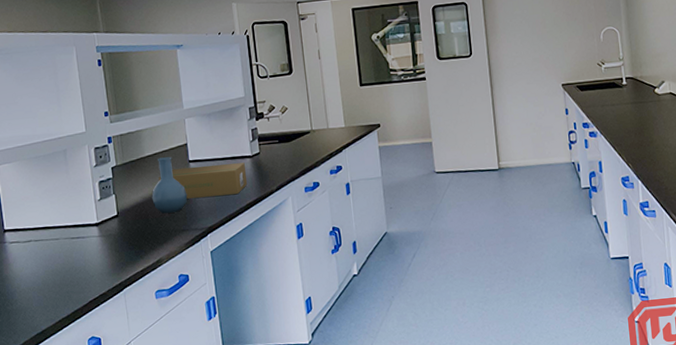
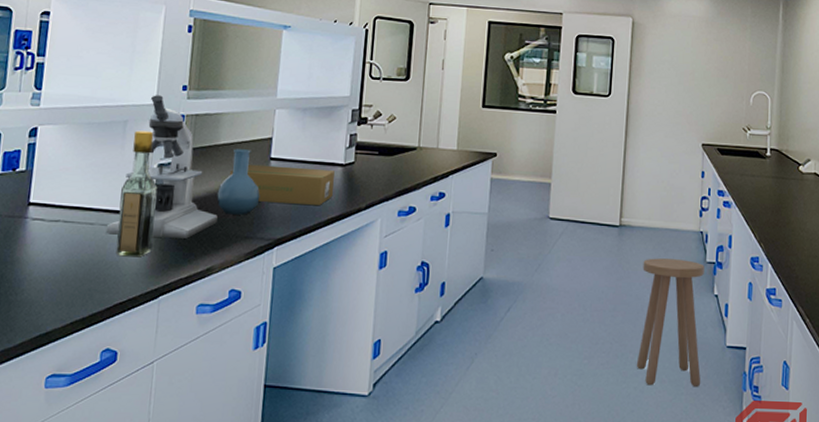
microscope: none [69,123,157,245] -> present [105,95,218,239]
bottle: none [73,155,110,261] -> present [116,130,158,258]
stool: none [525,189,593,302] -> present [636,258,705,387]

